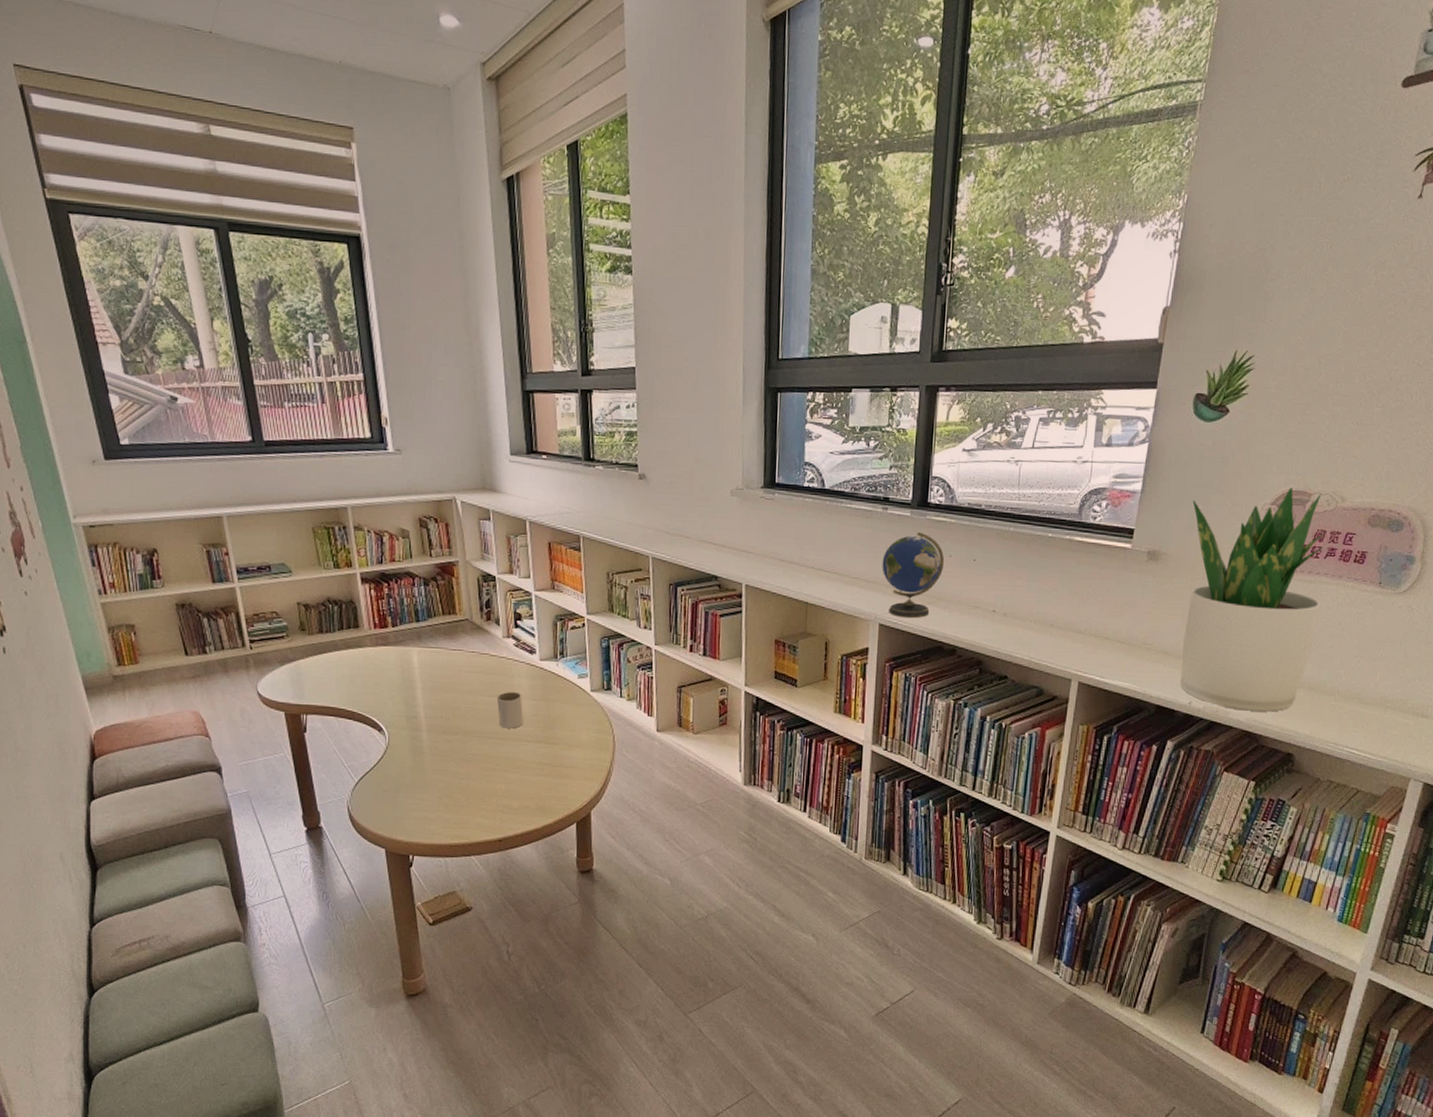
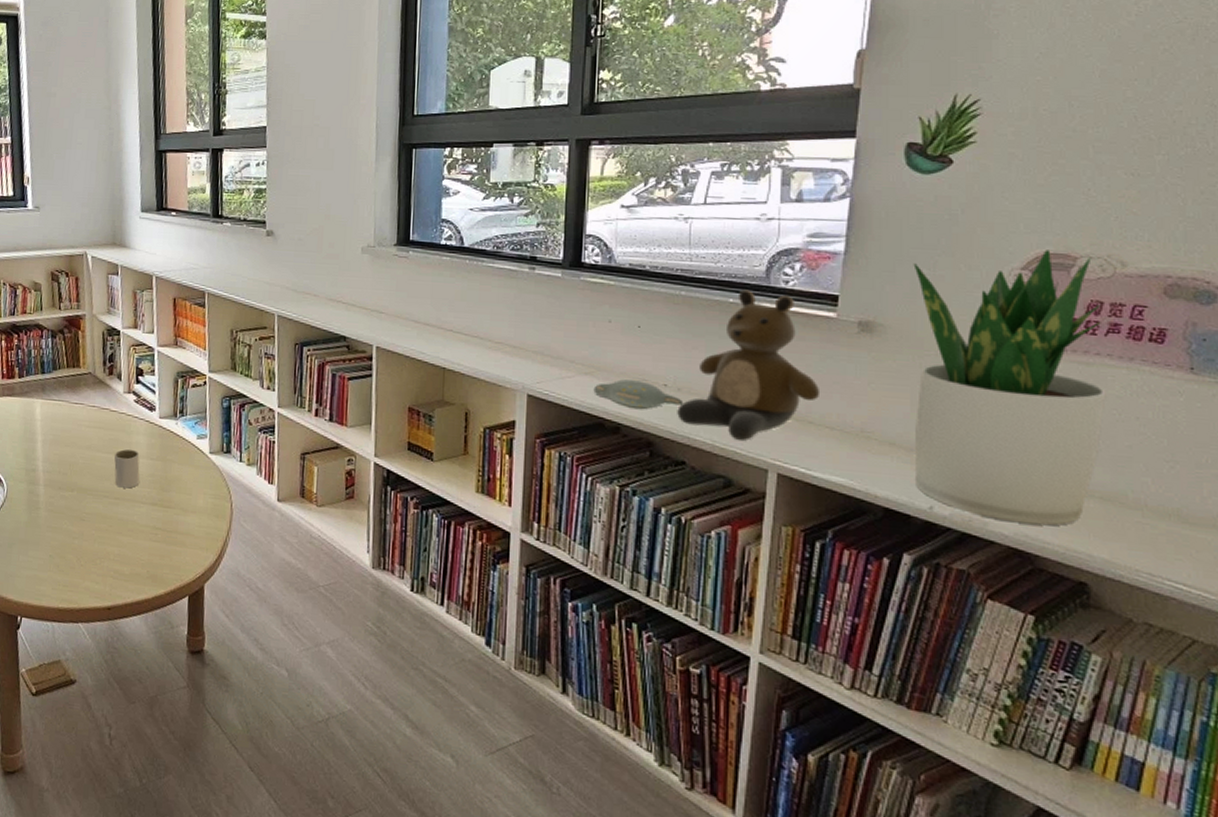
globe: present [882,531,945,619] -> none [529,294,603,391]
plush toy: none [935,607,1008,634] -> present [593,379,684,410]
bear: none [1002,525,1115,657] -> present [677,289,821,442]

